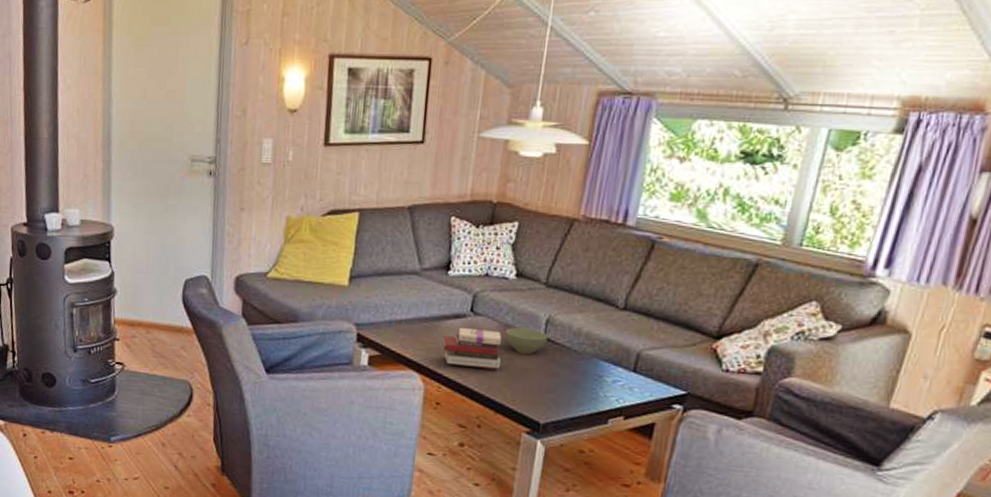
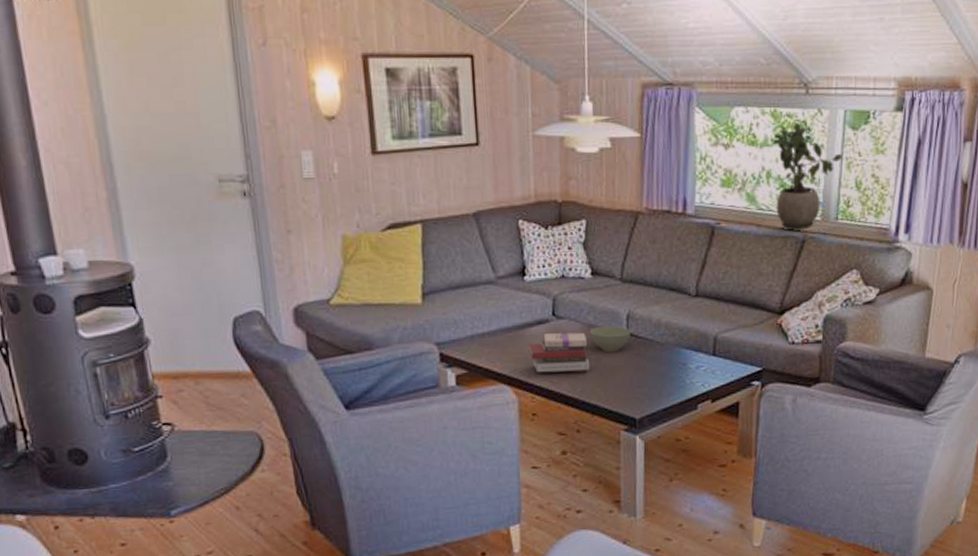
potted plant: none [729,140,819,253] -> present [773,123,842,230]

